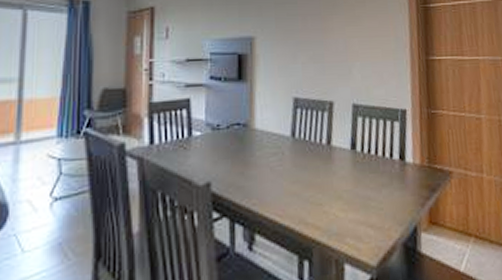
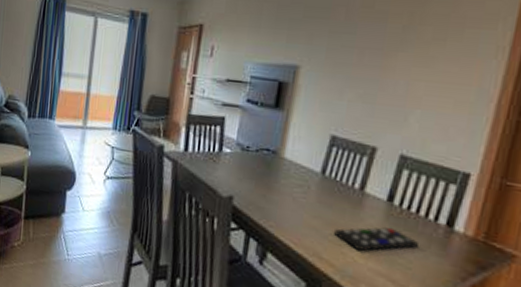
remote control: none [314,173,383,206] -> present [334,227,418,252]

